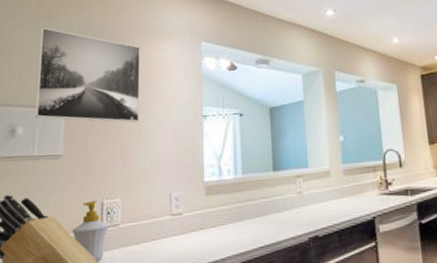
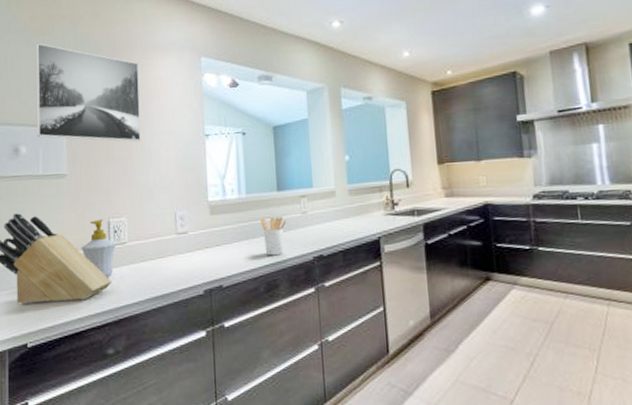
utensil holder: none [256,197,283,237] -> present [260,217,287,256]

